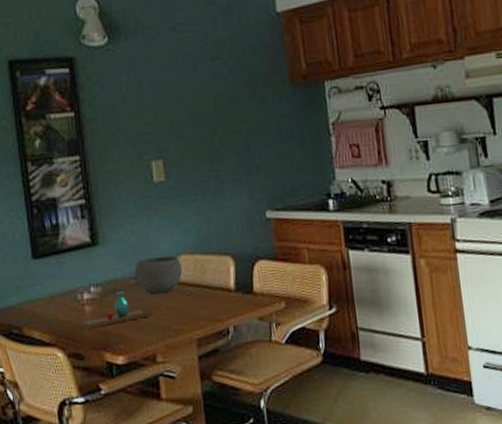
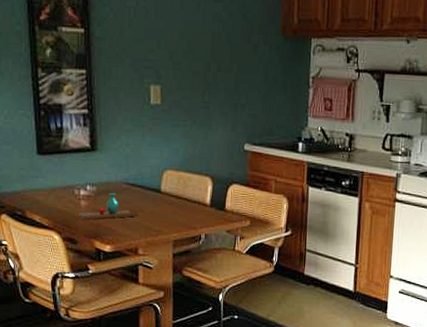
bowl: present [134,255,182,295] -> none [126,168,167,200]

